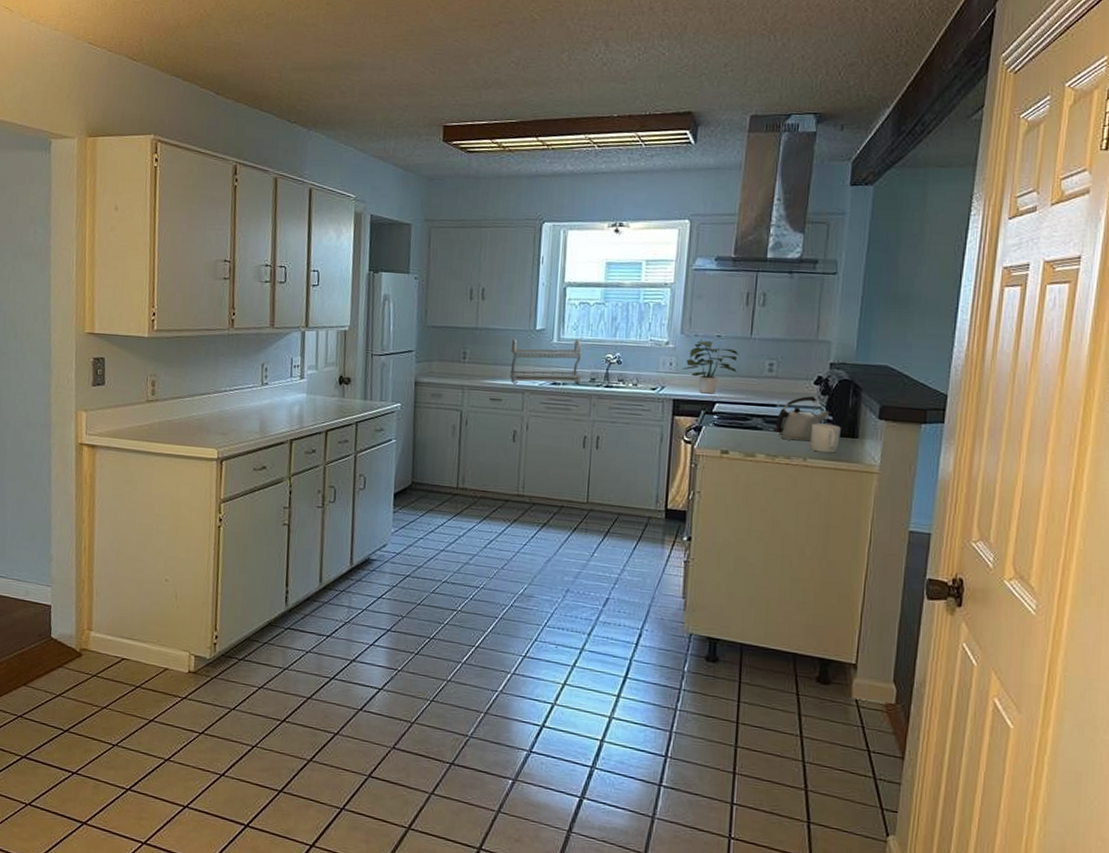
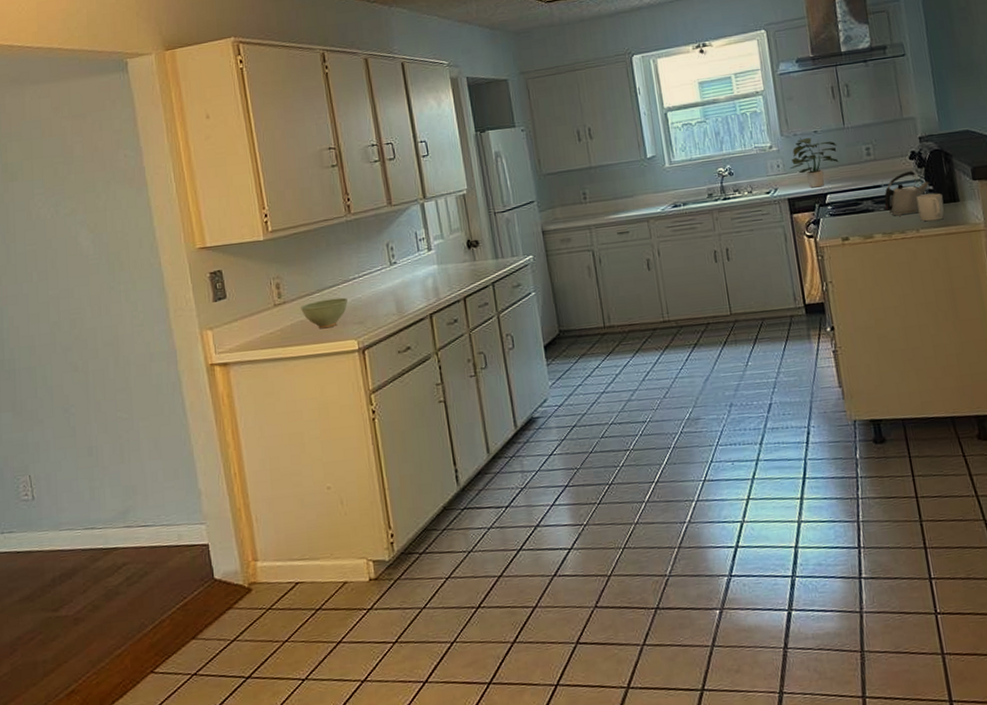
bowl: none [171,405,215,433] -> present [301,297,348,329]
dish rack: present [510,338,582,385] -> none [626,159,700,215]

